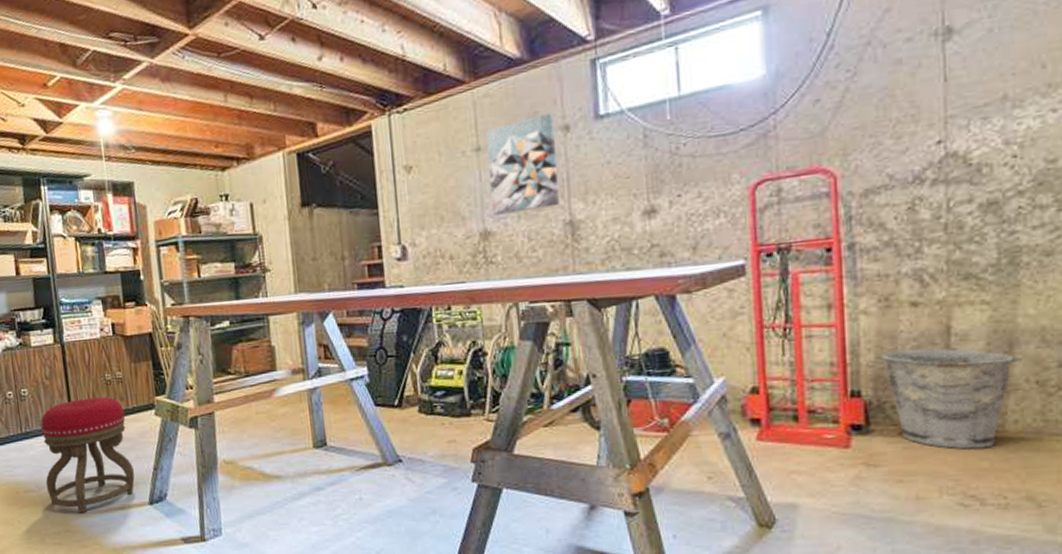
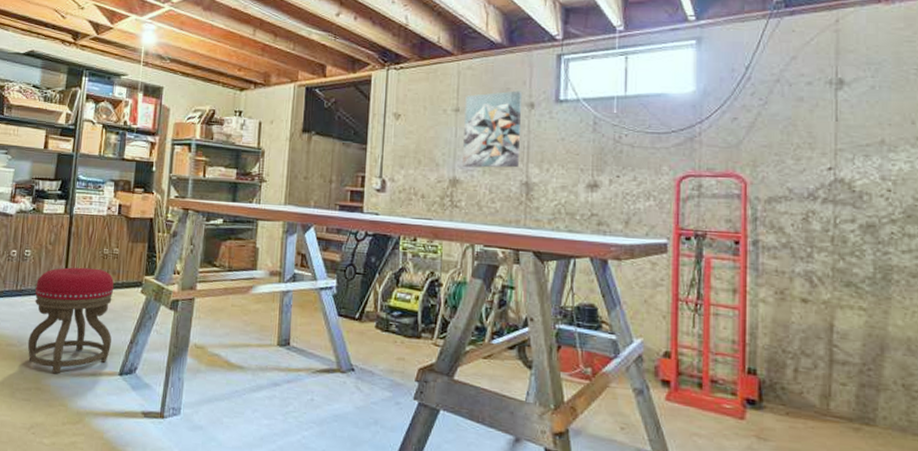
bucket: present [874,348,1022,450] -> none [769,338,891,439]

